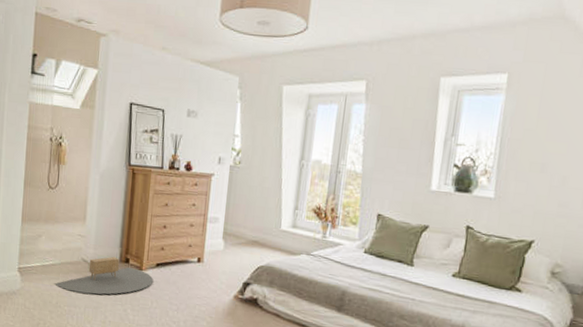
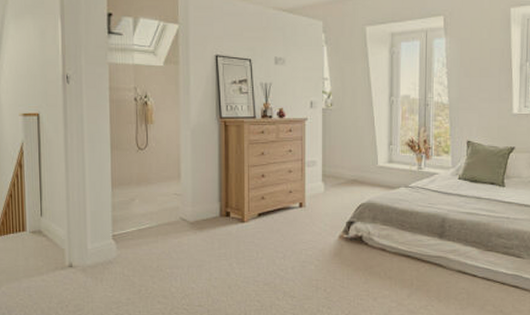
dresser: present [54,256,153,295] -> none [152,211,256,253]

